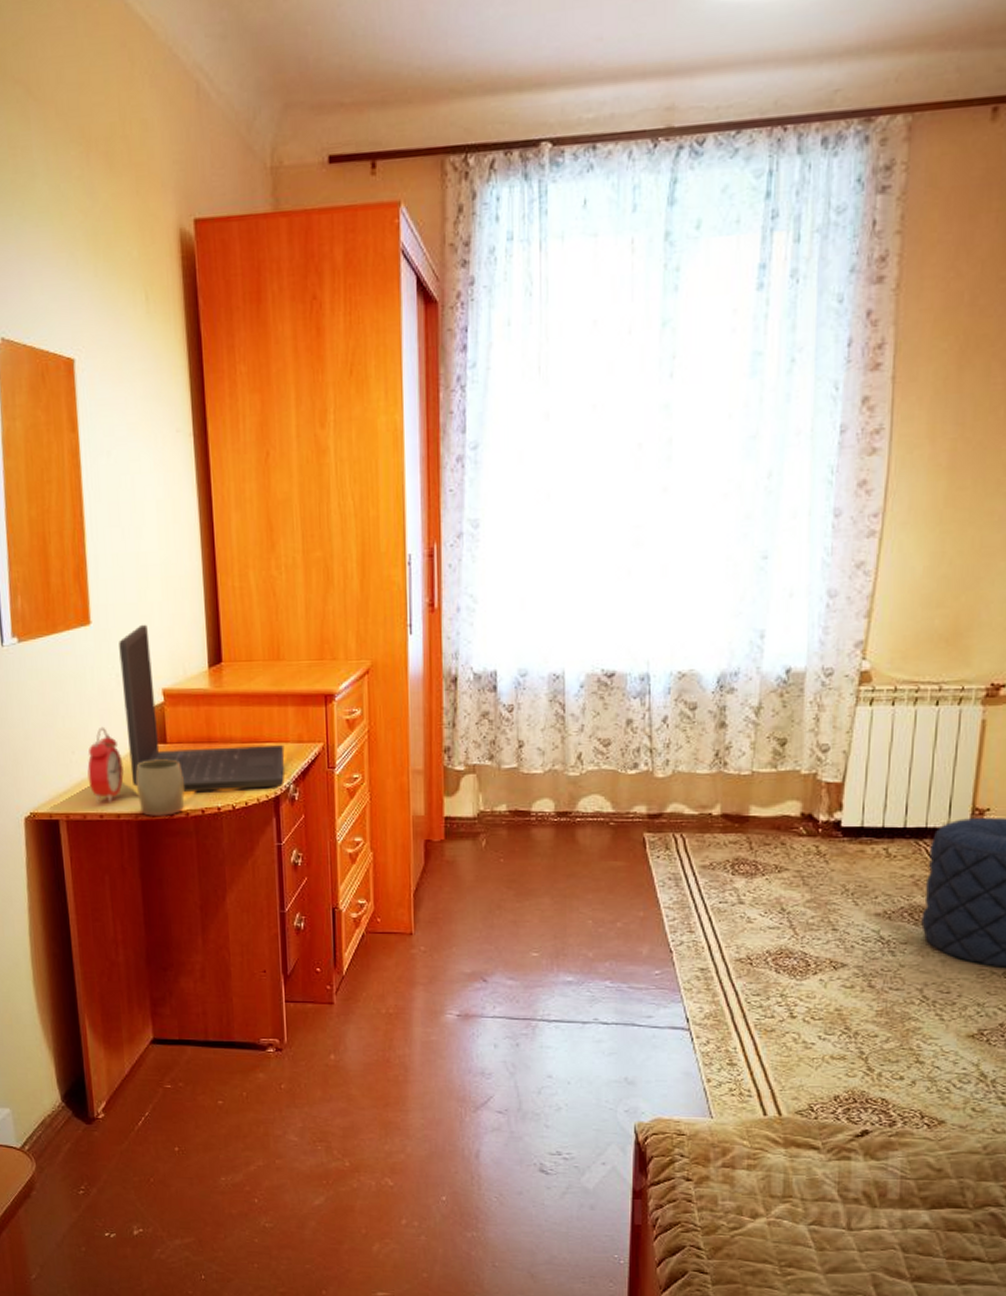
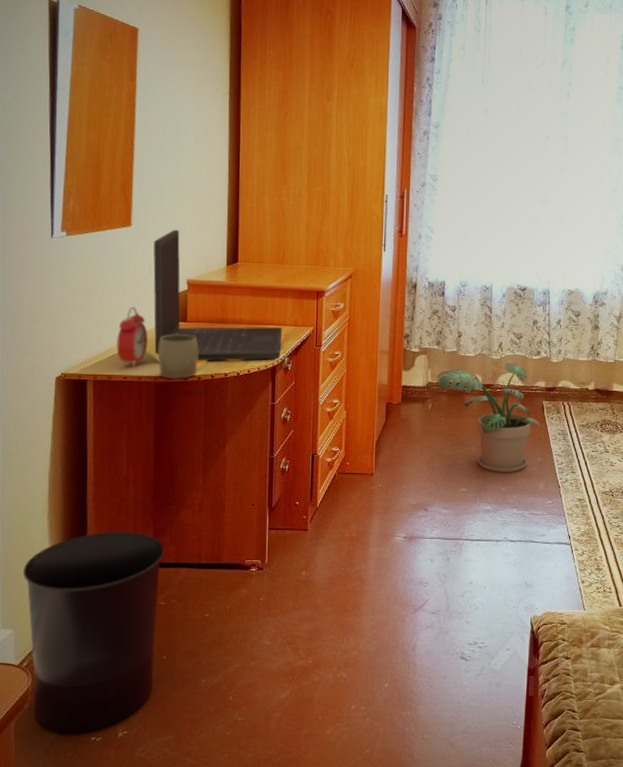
waste bin: none [13,1000,166,1228] -> present [22,531,164,734]
potted plant: none [491,780,643,931] -> present [437,362,542,472]

